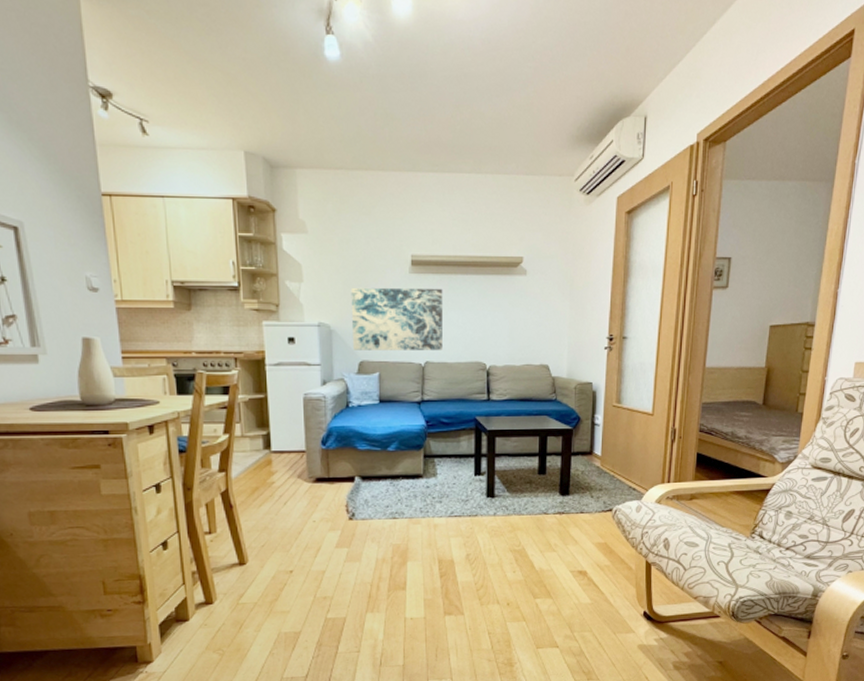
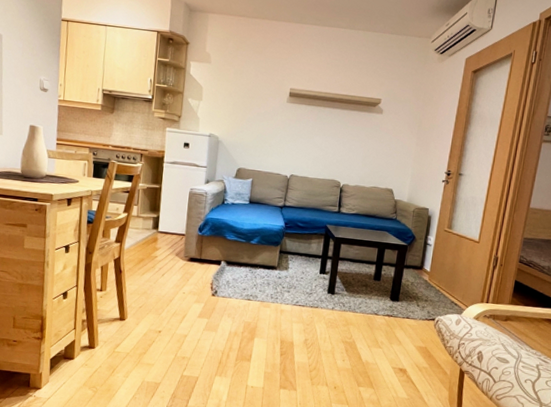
wall art: present [350,287,444,350] -> none [234,109,313,167]

